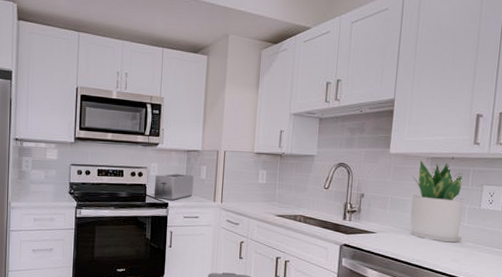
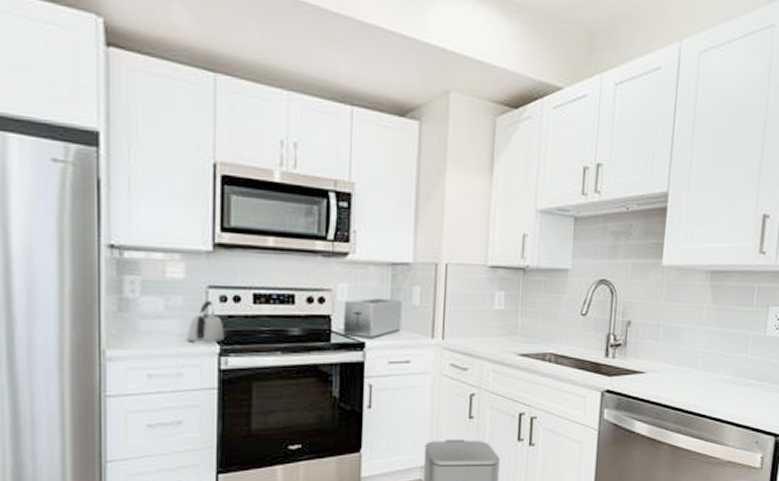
kettle: none [57,173,80,201] -> present [187,301,225,345]
planter: present [410,156,465,243] -> none [686,269,749,381]

